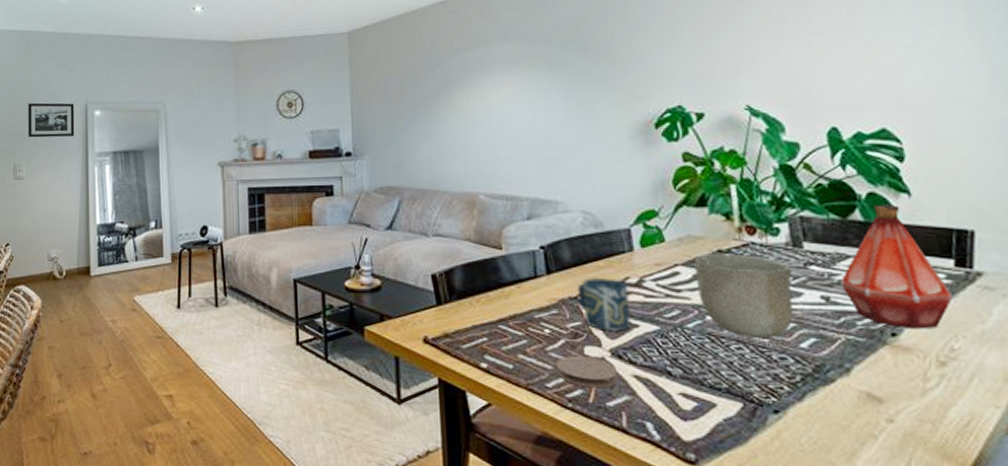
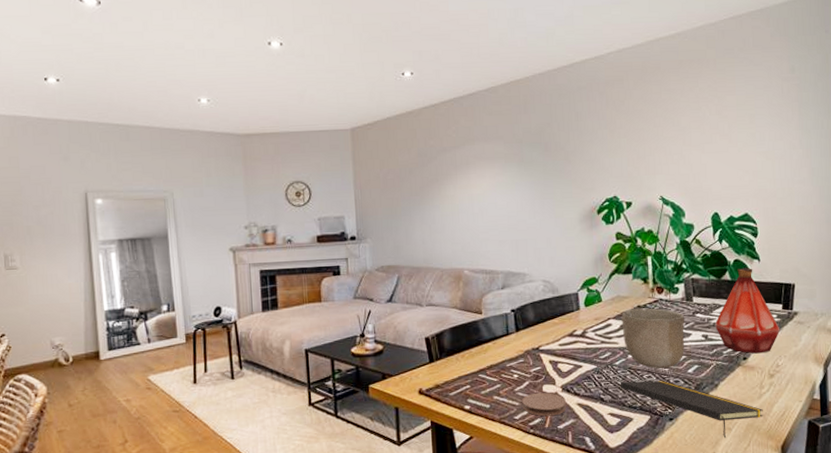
picture frame: present [28,102,75,138] -> none [17,191,75,227]
cup: present [578,277,632,333] -> none [539,331,577,373]
notepad: none [695,351,932,449] -> present [620,380,763,438]

